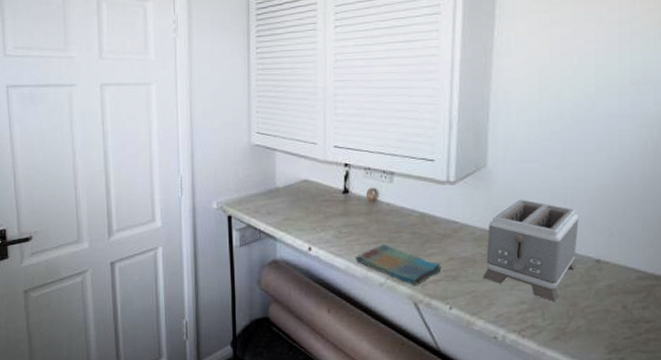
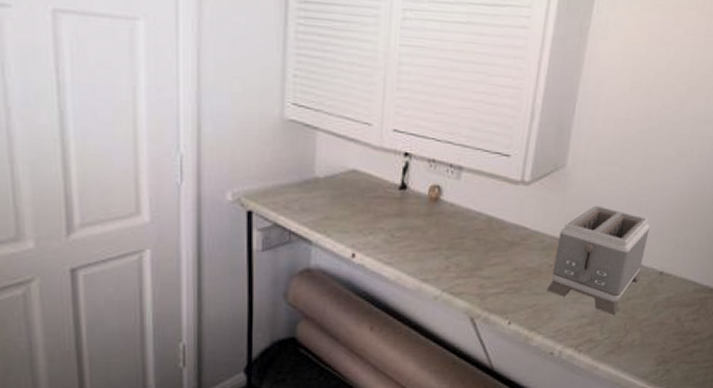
dish towel: present [355,243,442,286] -> none [408,251,505,299]

